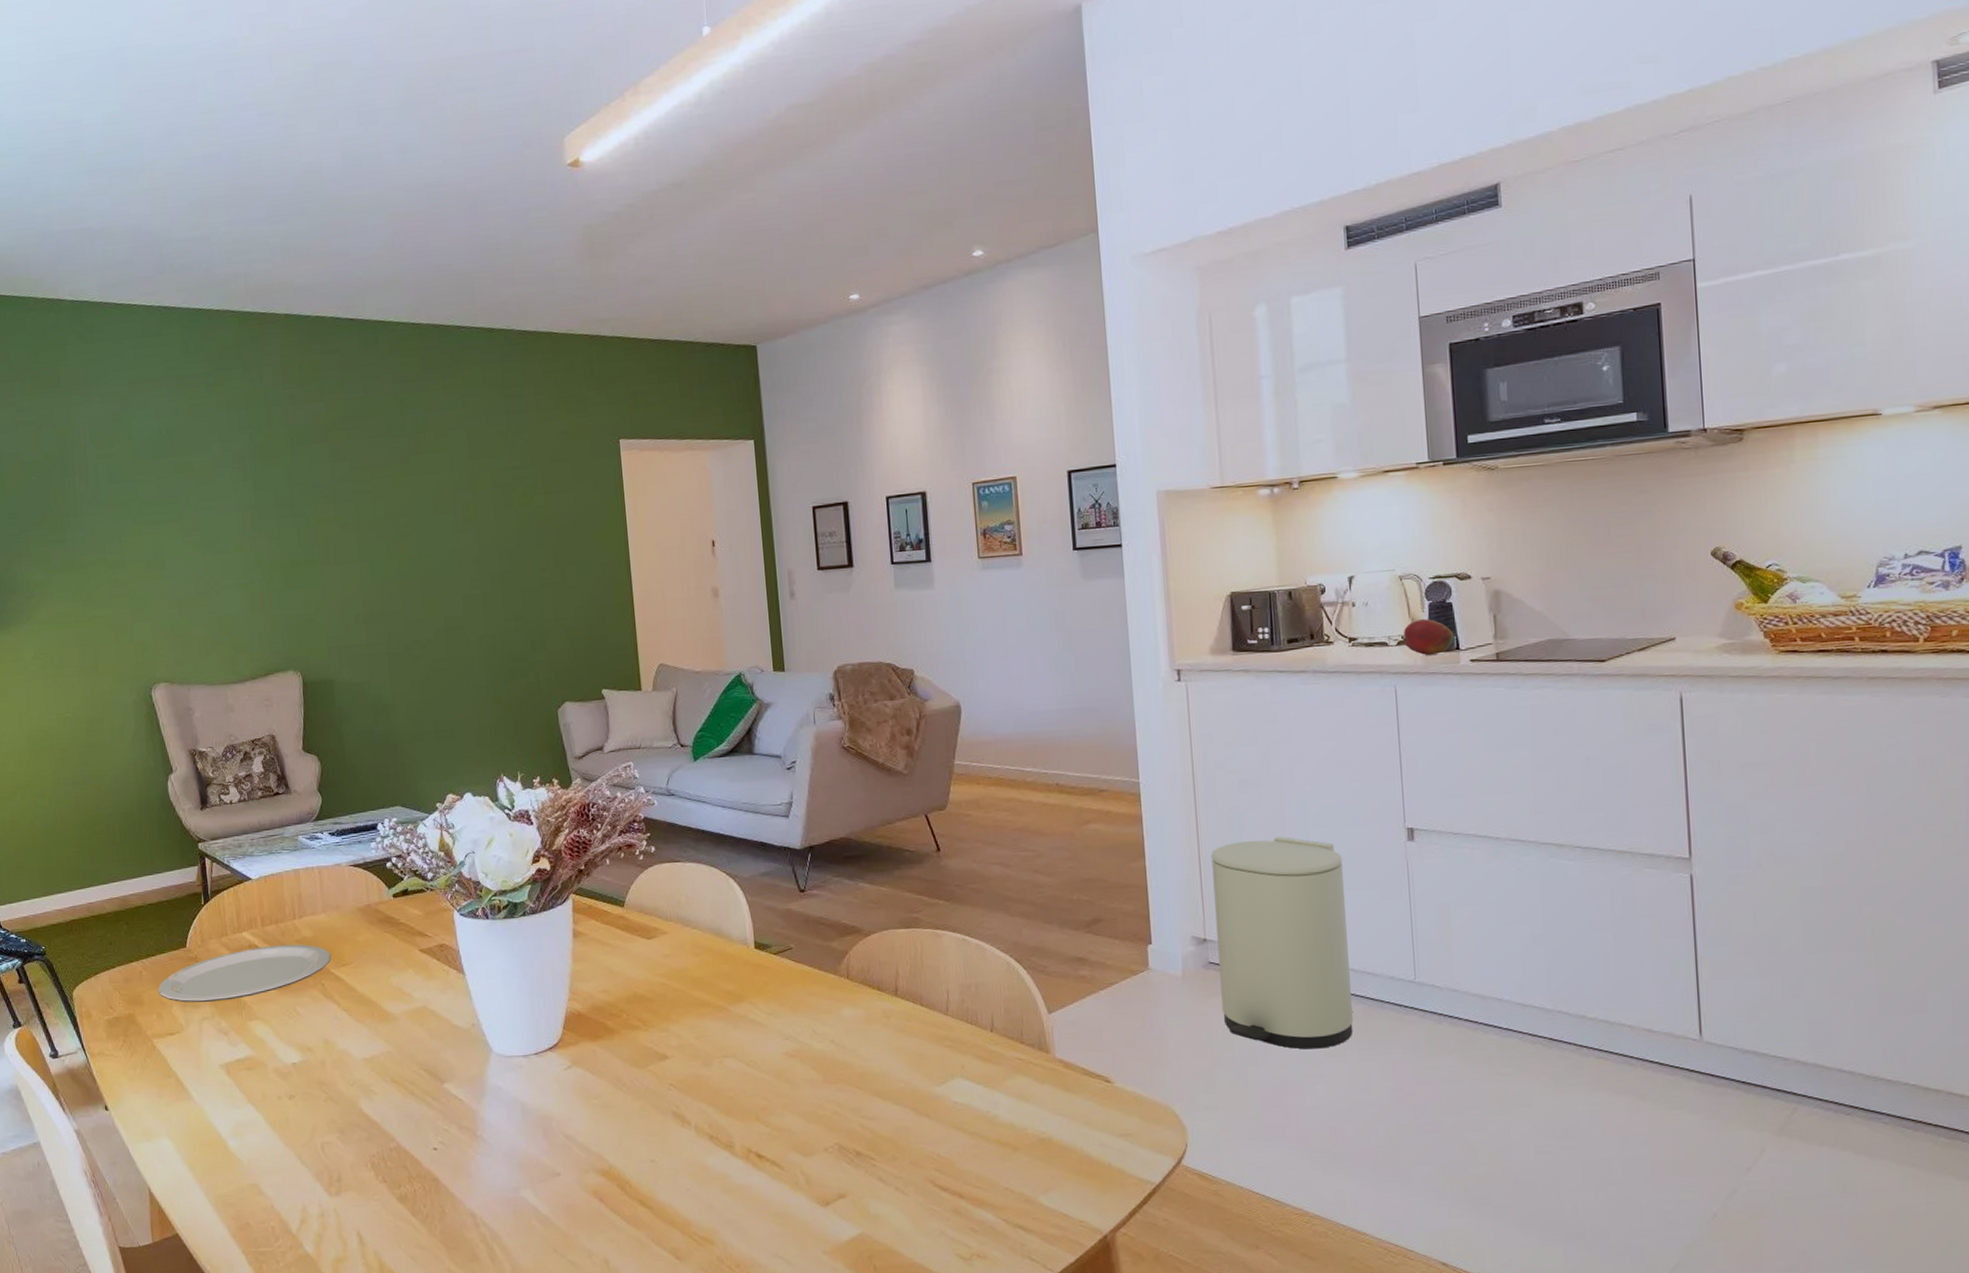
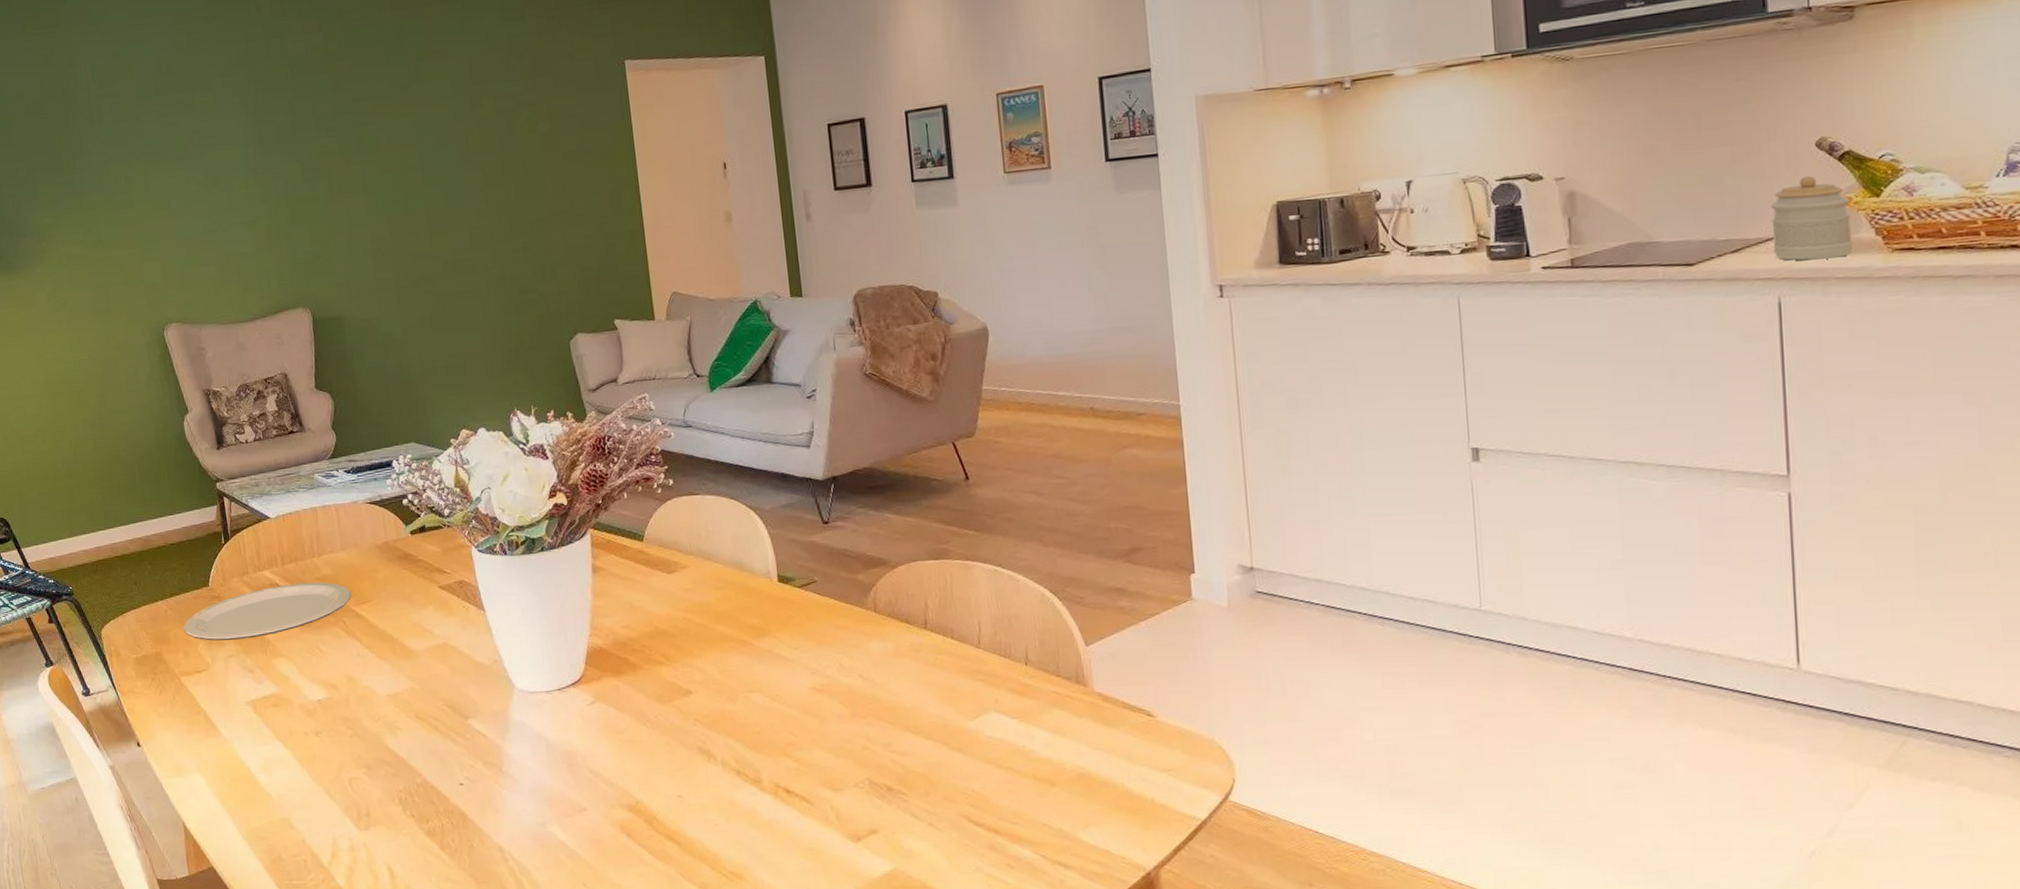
pedal bin: present [1211,836,1353,1050] -> none [1258,458,1413,681]
fruit: present [1403,619,1454,656] -> none [1467,224,1524,264]
jar: none [1672,581,1745,660] -> present [1770,175,1853,261]

